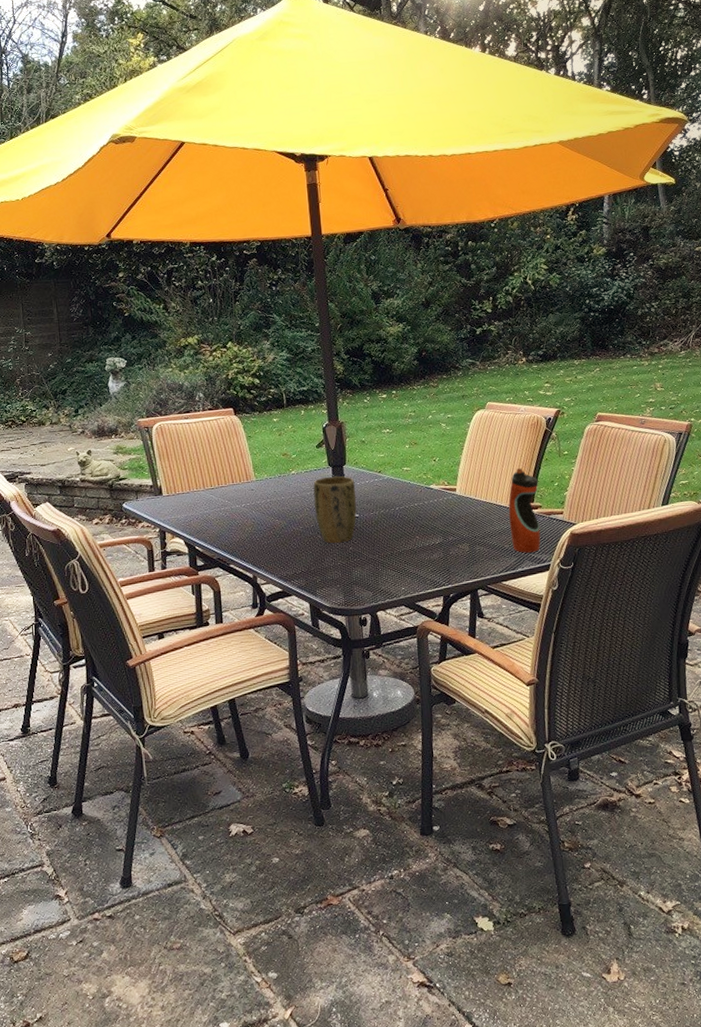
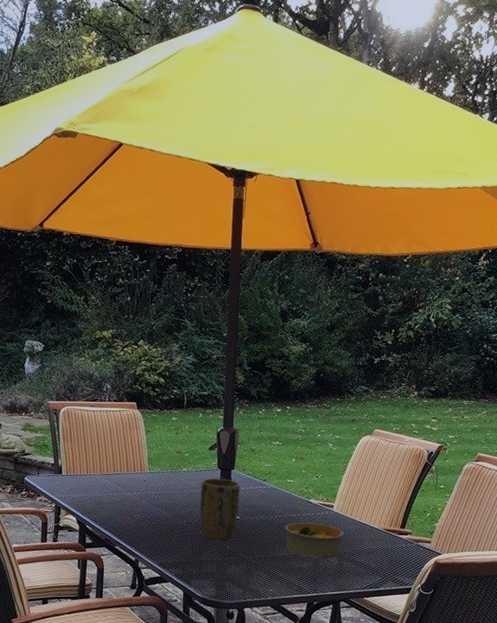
bowl: none [408,509,471,548] -> present [285,522,344,559]
water bottle: present [508,467,541,553] -> none [378,494,412,575]

